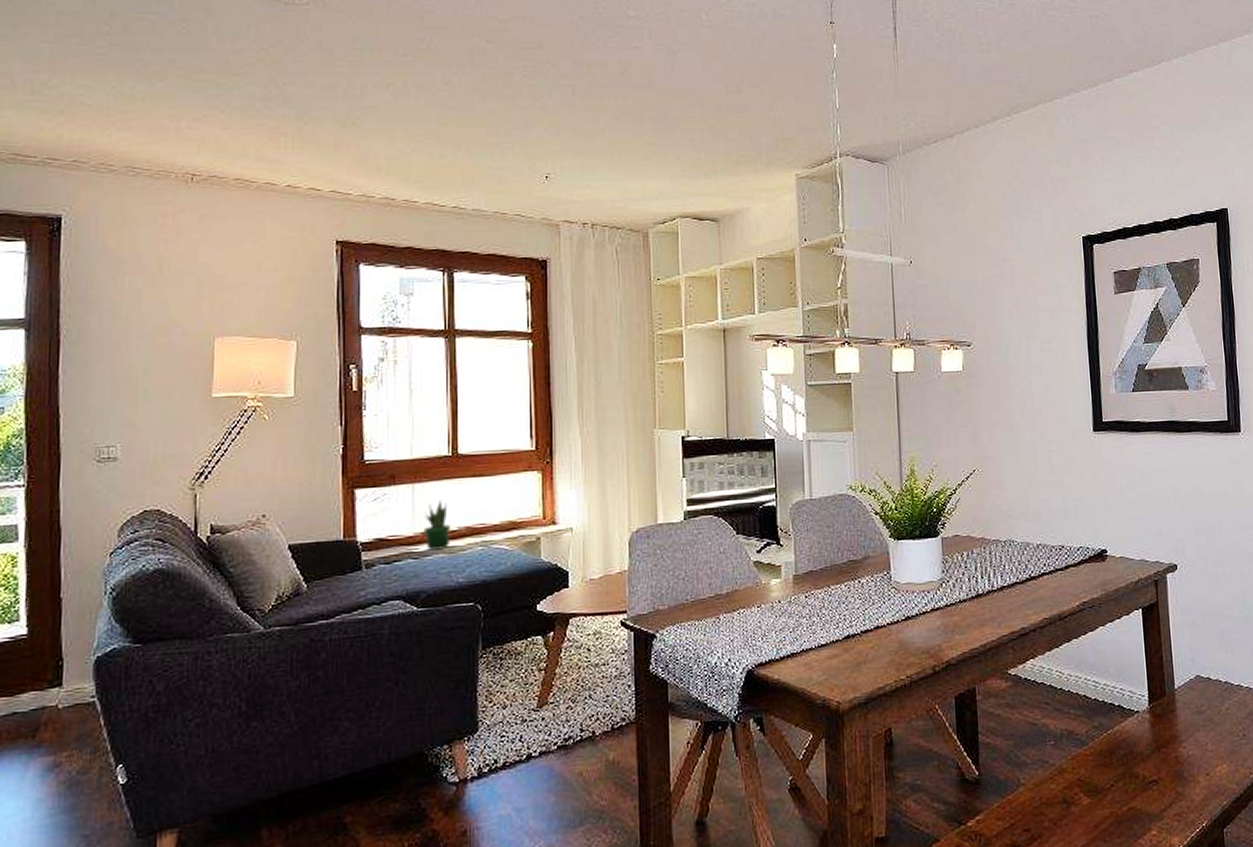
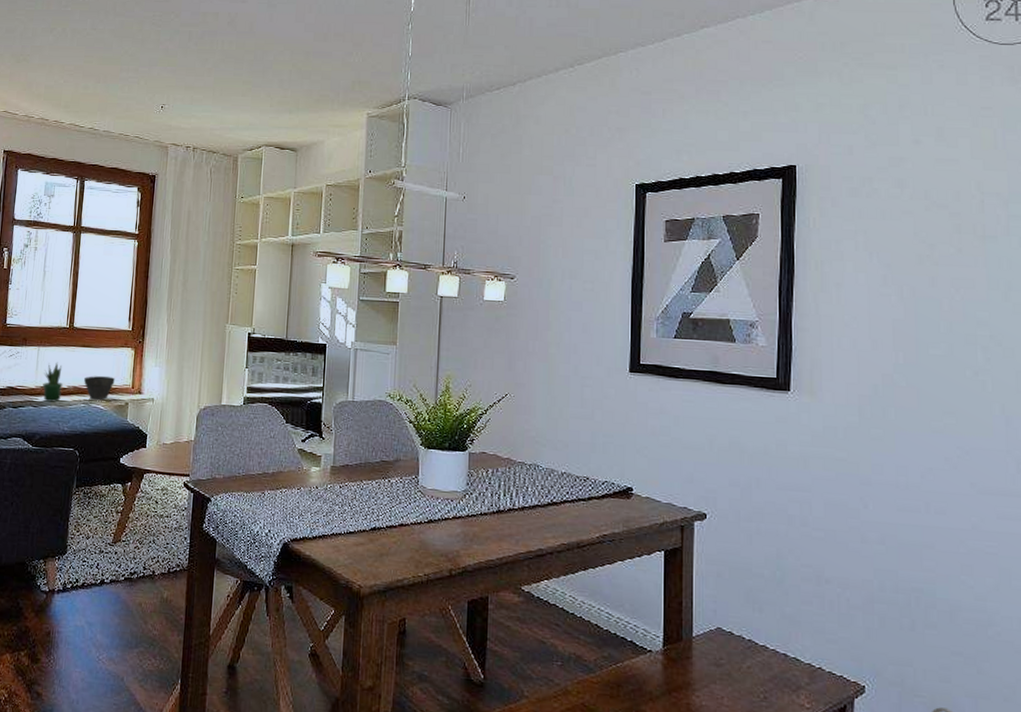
ceramic pot: none [479,509,520,540] -> present [84,376,115,400]

